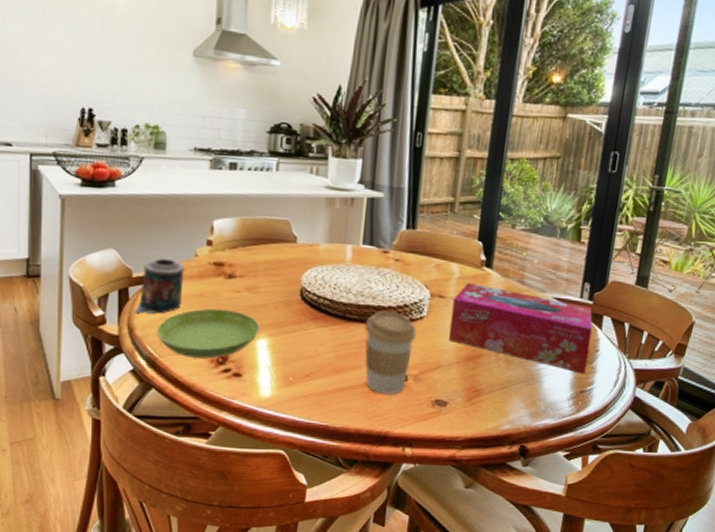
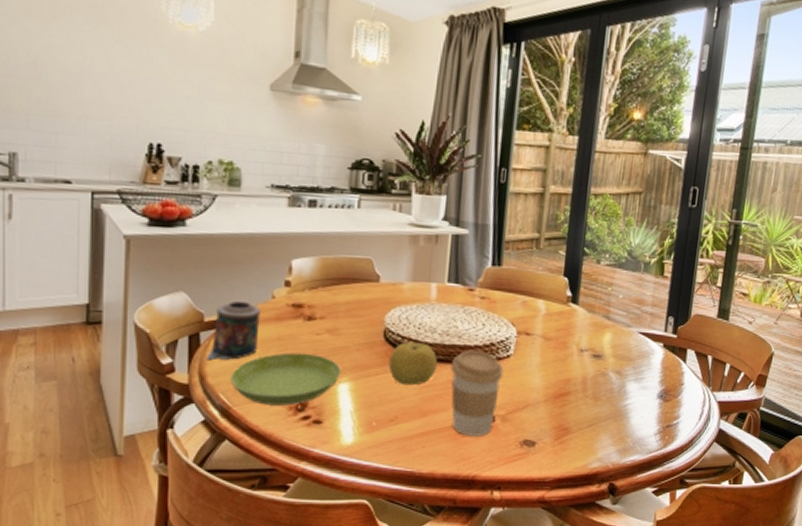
fruit: none [304,300,353,343] -> present [388,341,438,386]
tissue box: present [449,283,593,374] -> none [536,320,677,408]

